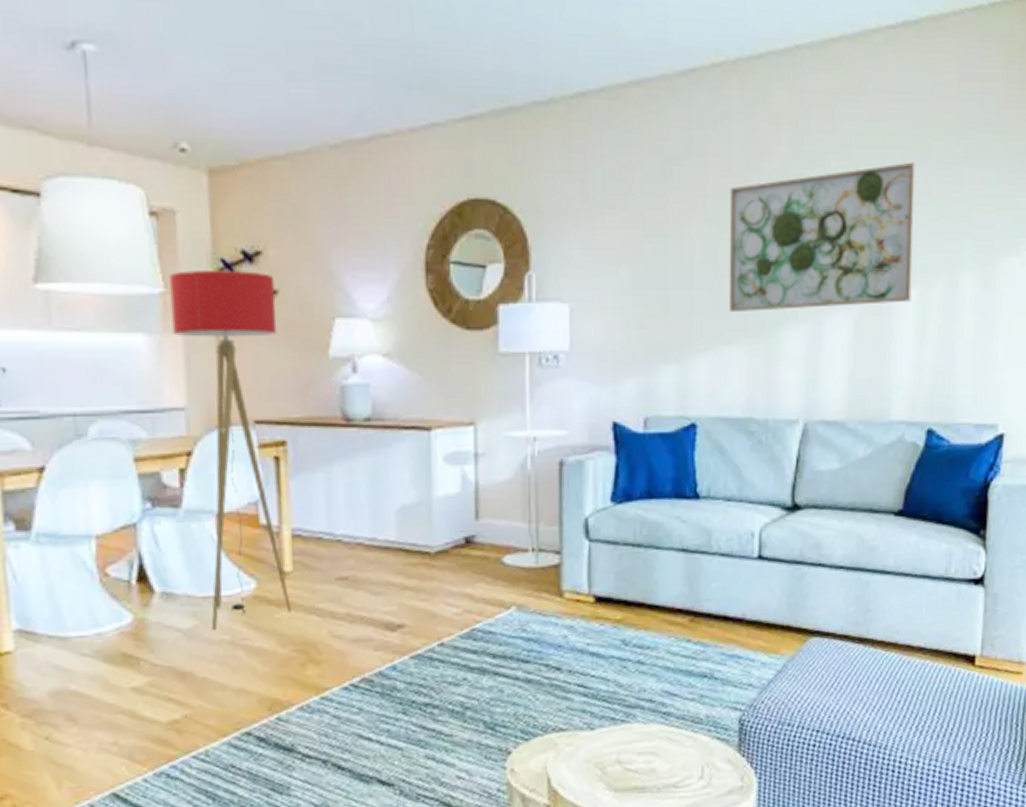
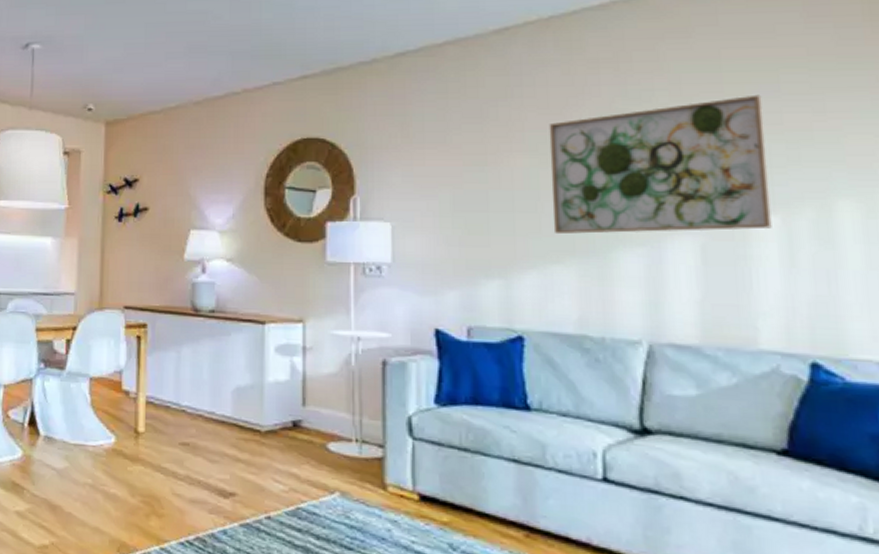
floor lamp: present [169,271,291,631] -> none [71,193,147,474]

